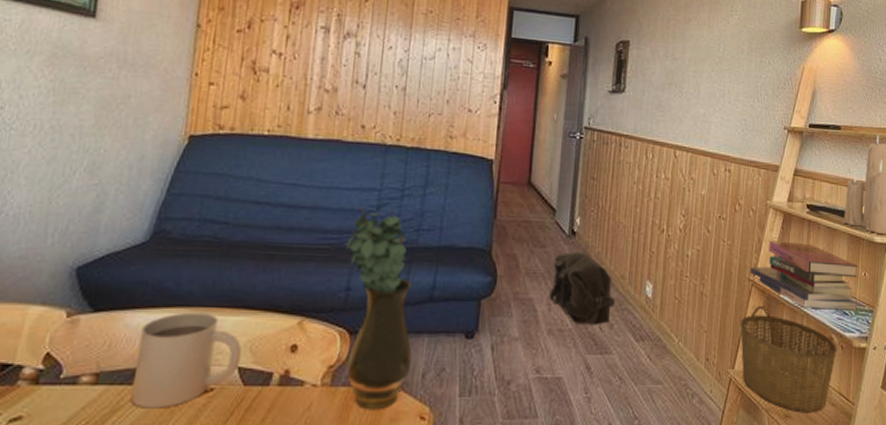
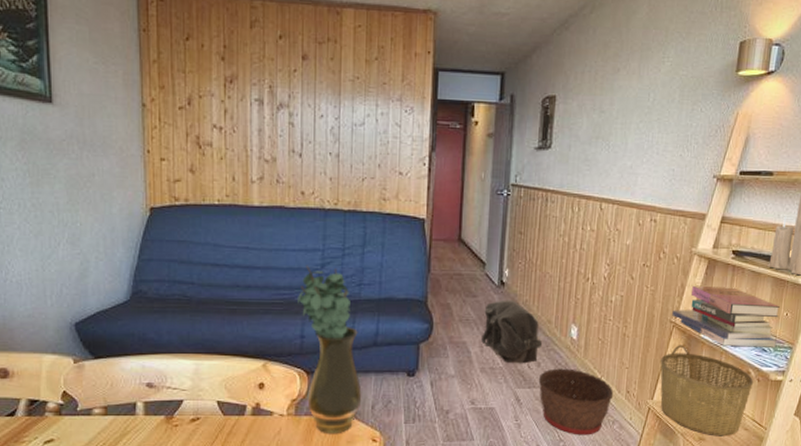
mug: present [130,312,242,409] -> none [134,358,219,433]
basket: none [610,331,692,412] -> present [538,368,614,435]

